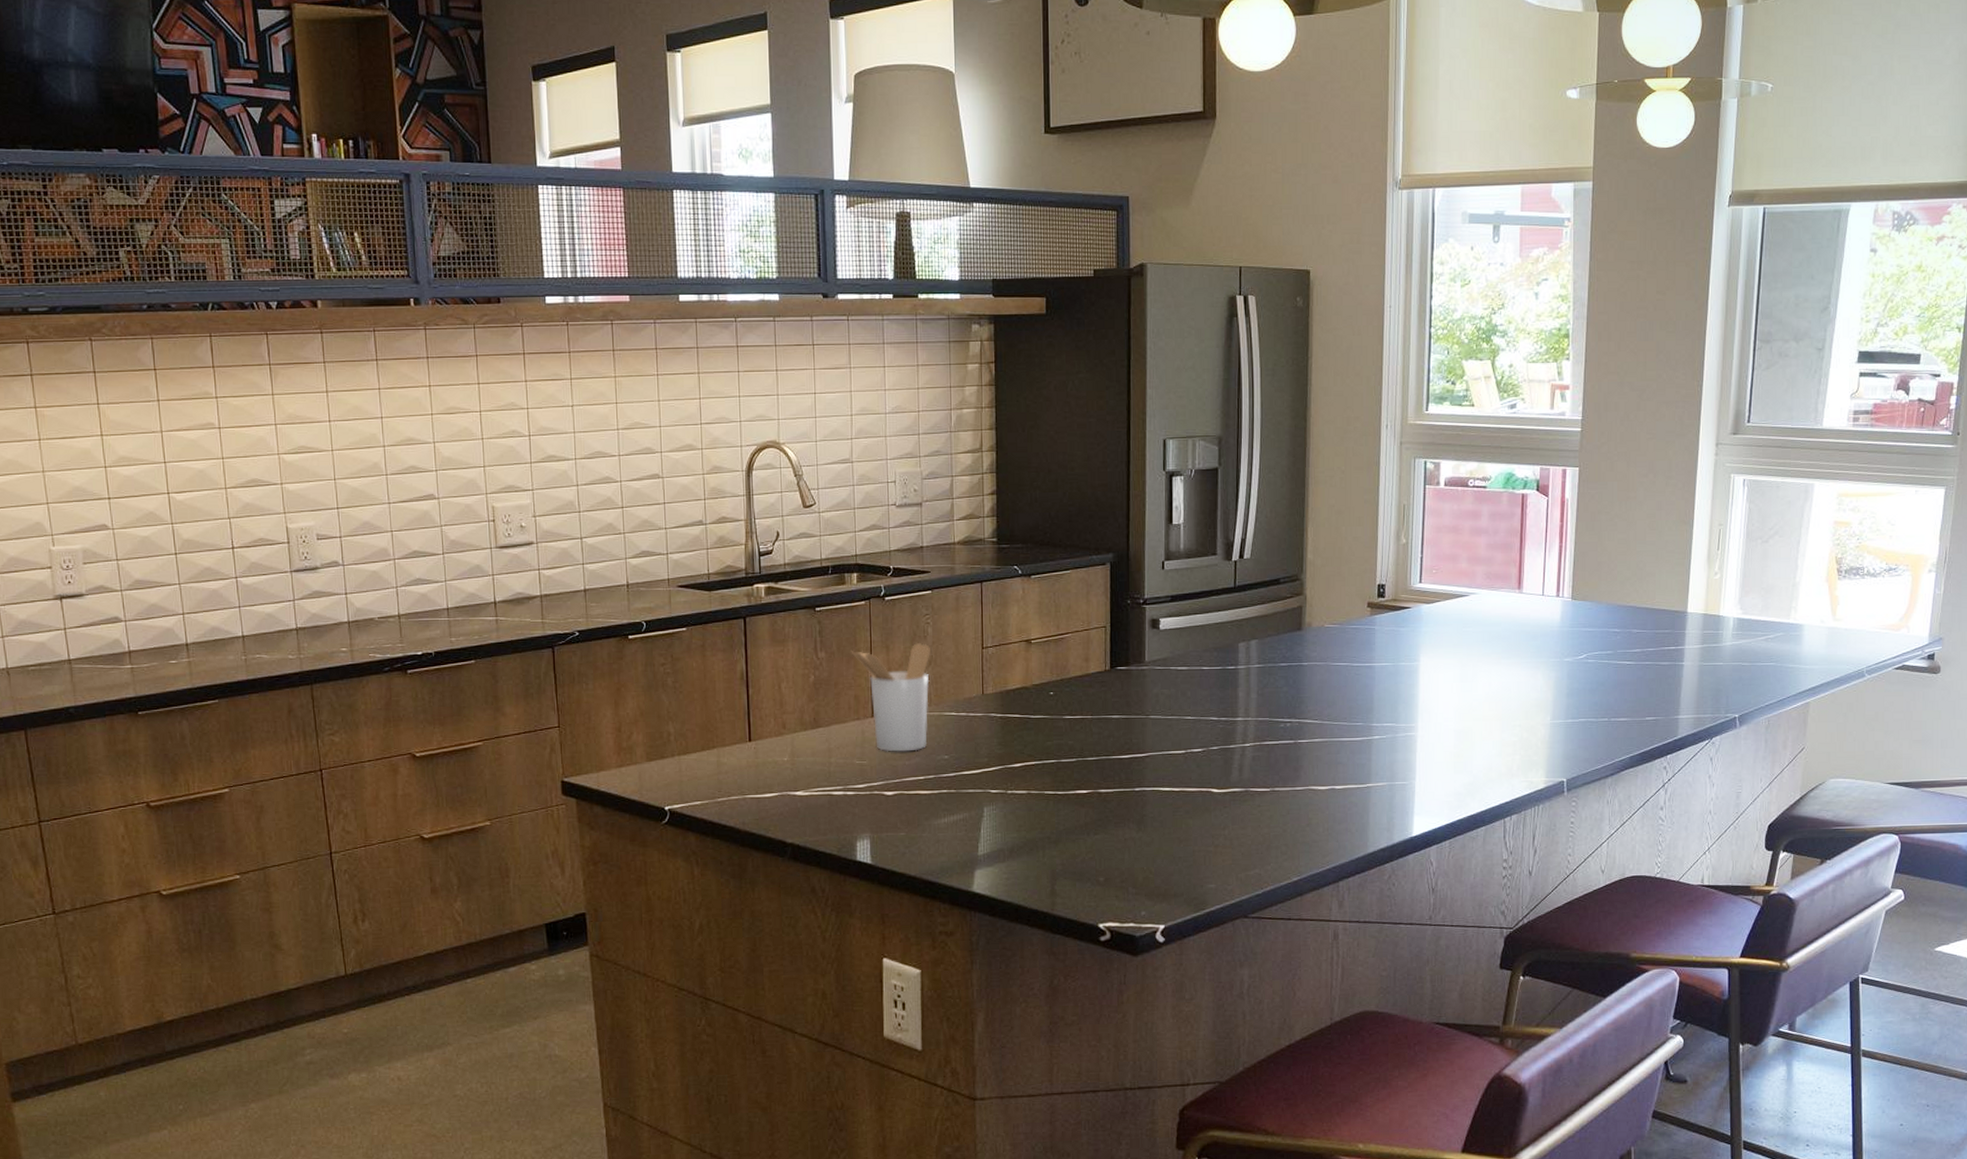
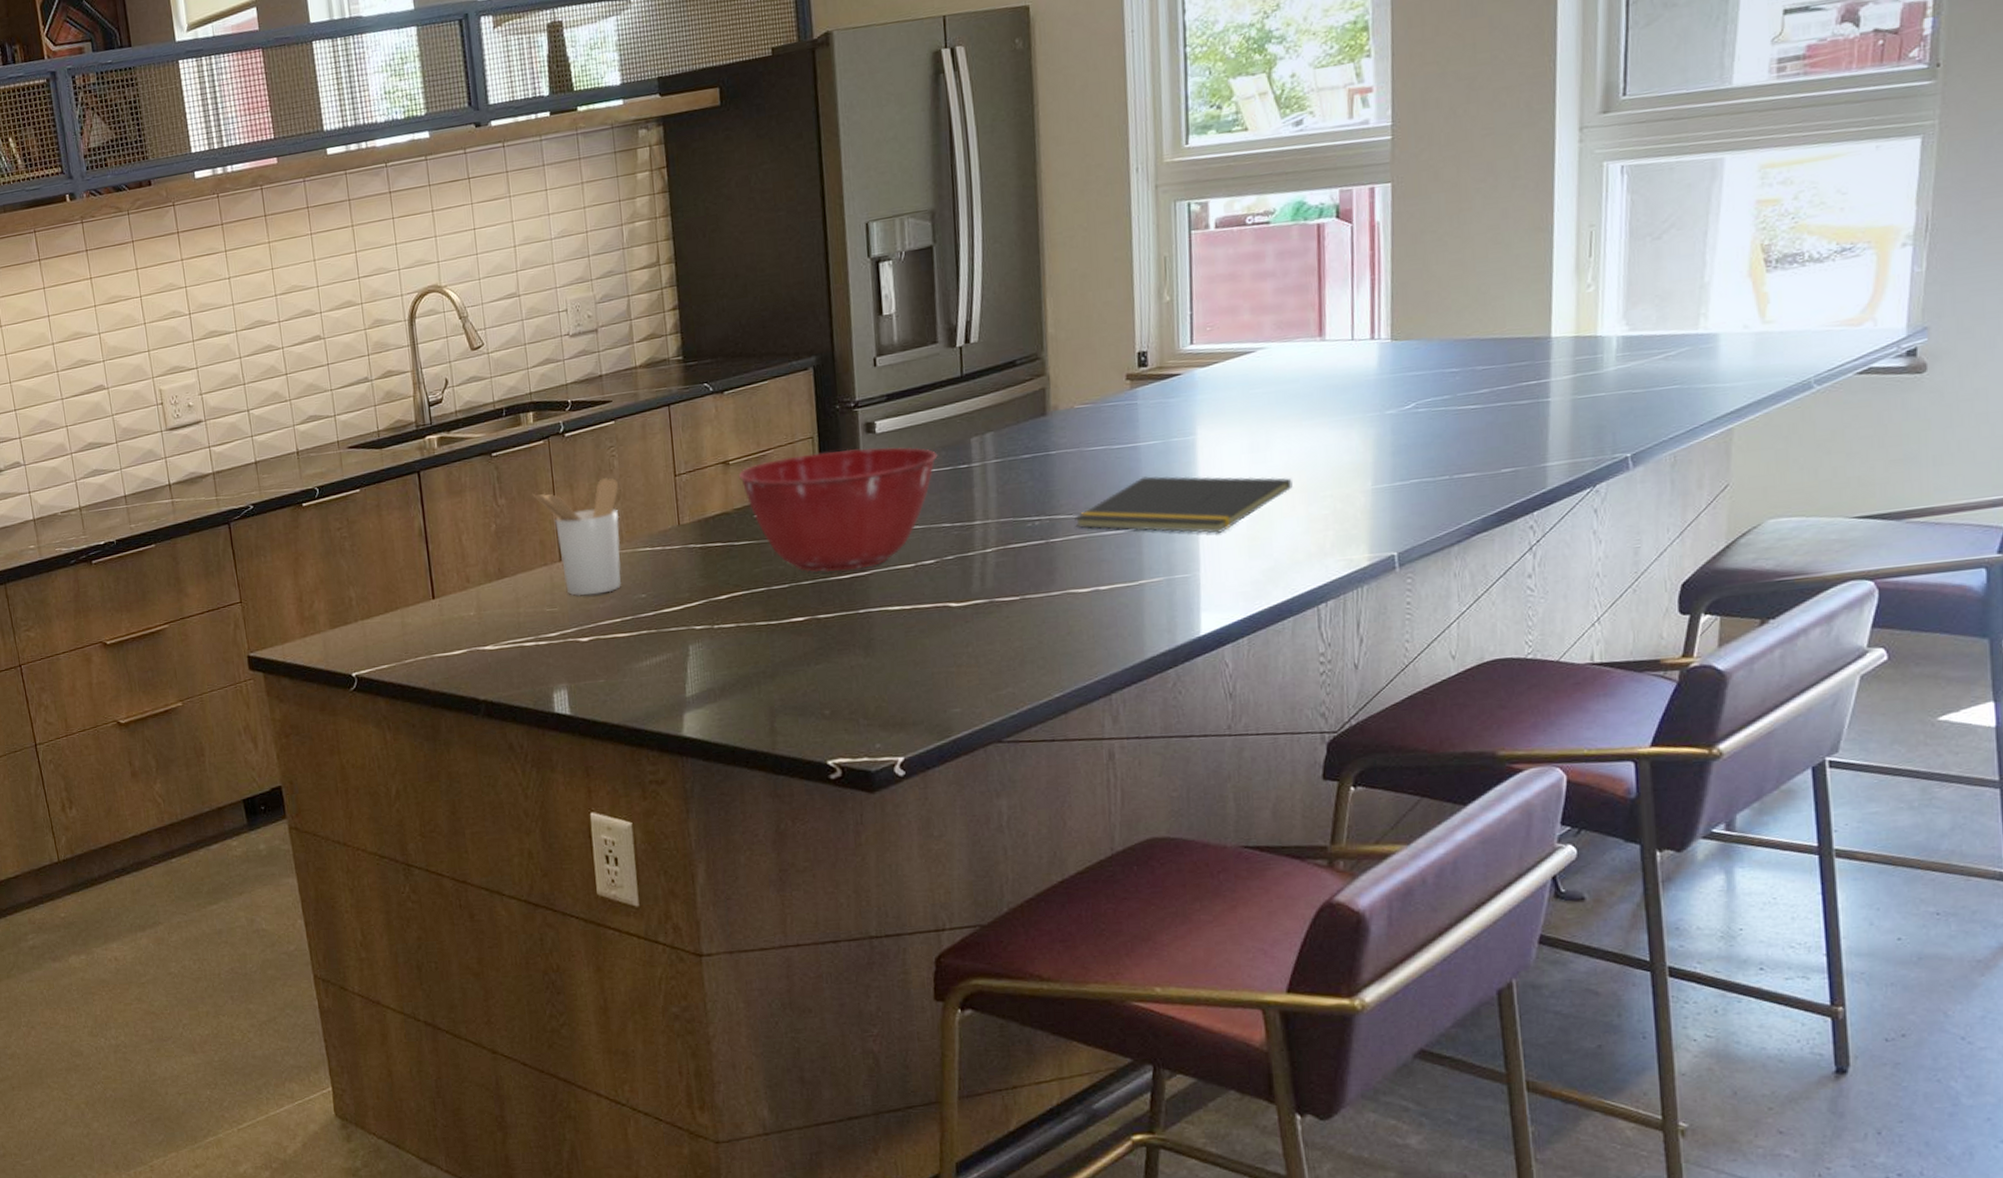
mixing bowl: none [1038,641,1210,751] -> present [738,446,938,572]
notepad: none [1319,693,1491,748] -> present [1074,476,1293,533]

